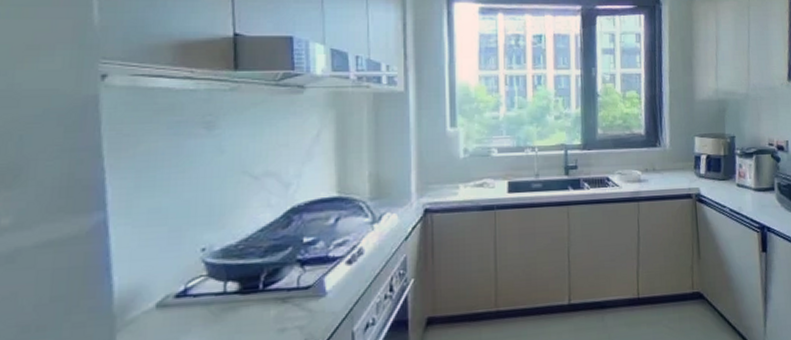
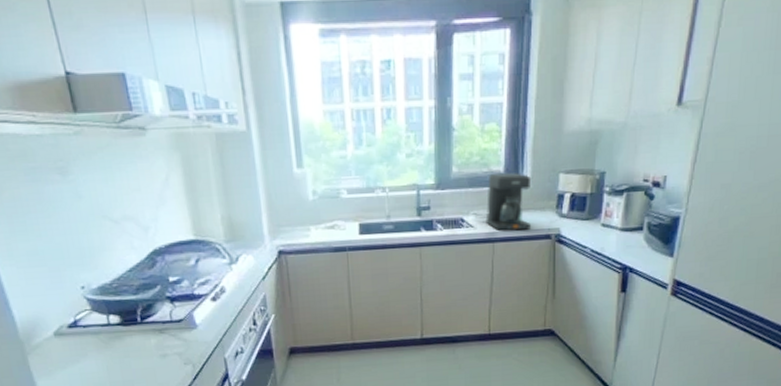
coffee maker: none [630,134,673,190] -> present [485,172,532,231]

